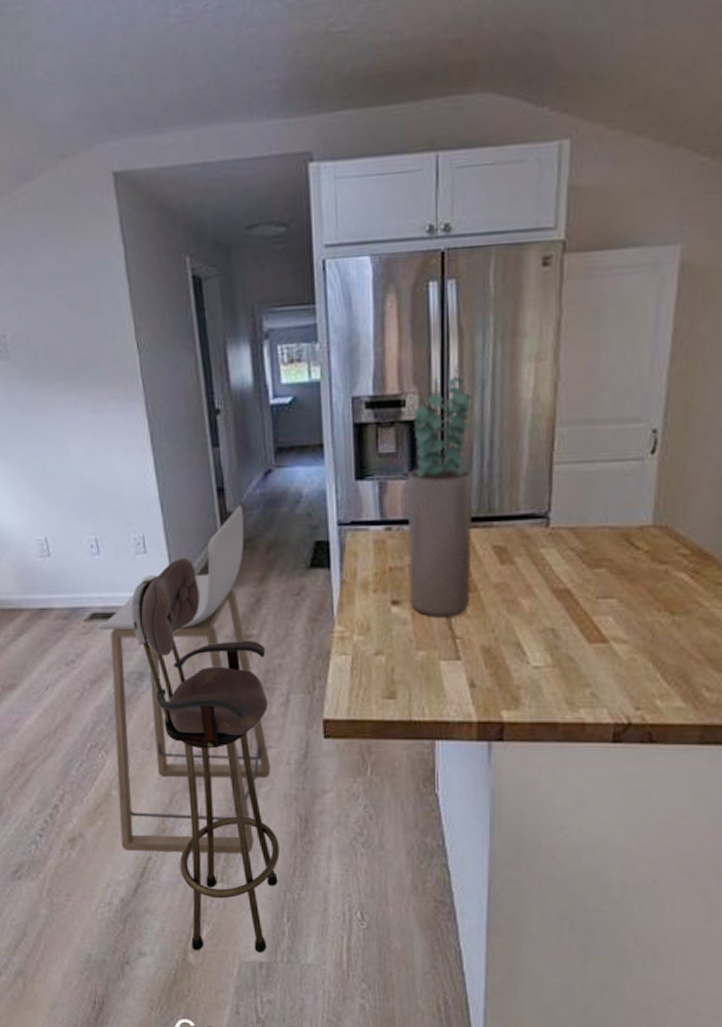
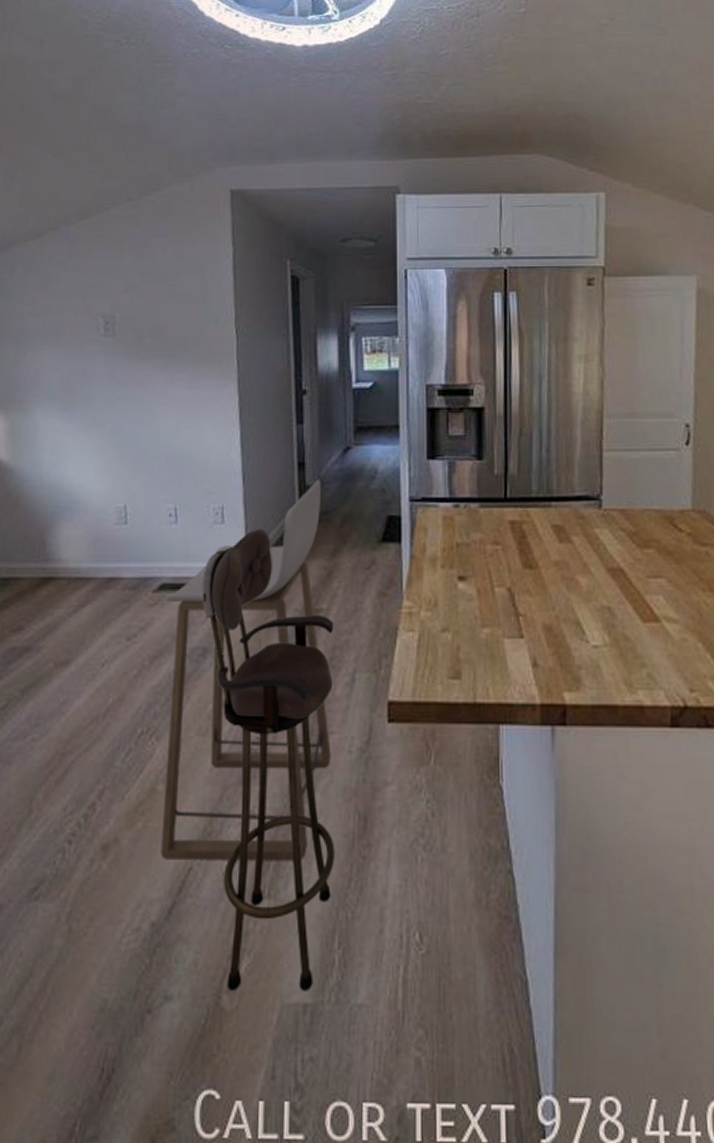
vase: present [406,363,474,618] -> none [473,360,534,594]

